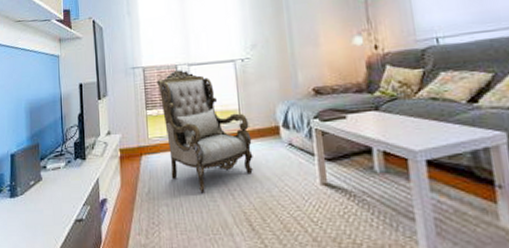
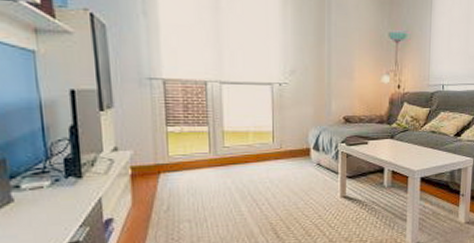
armchair: present [157,70,253,194] -> none [181,87,283,209]

